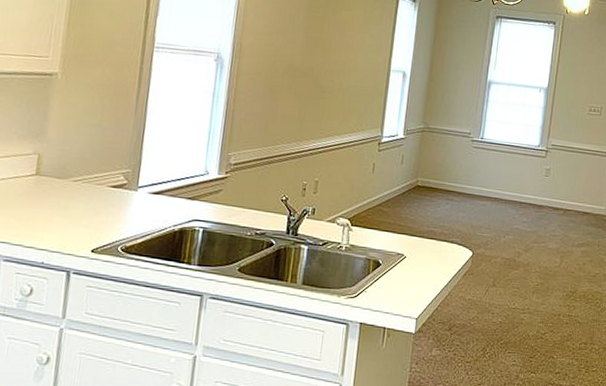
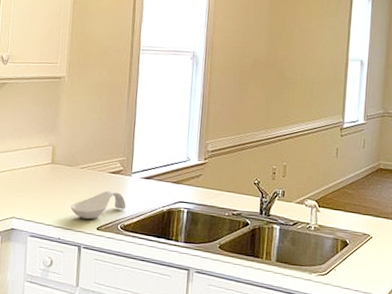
spoon rest: none [58,207,130,241] -> present [70,190,127,220]

